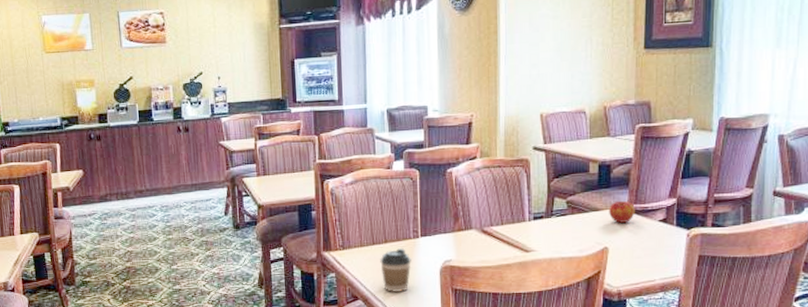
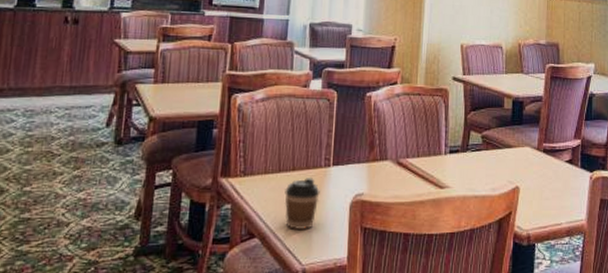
apple: present [609,200,635,223] -> none [521,138,544,162]

